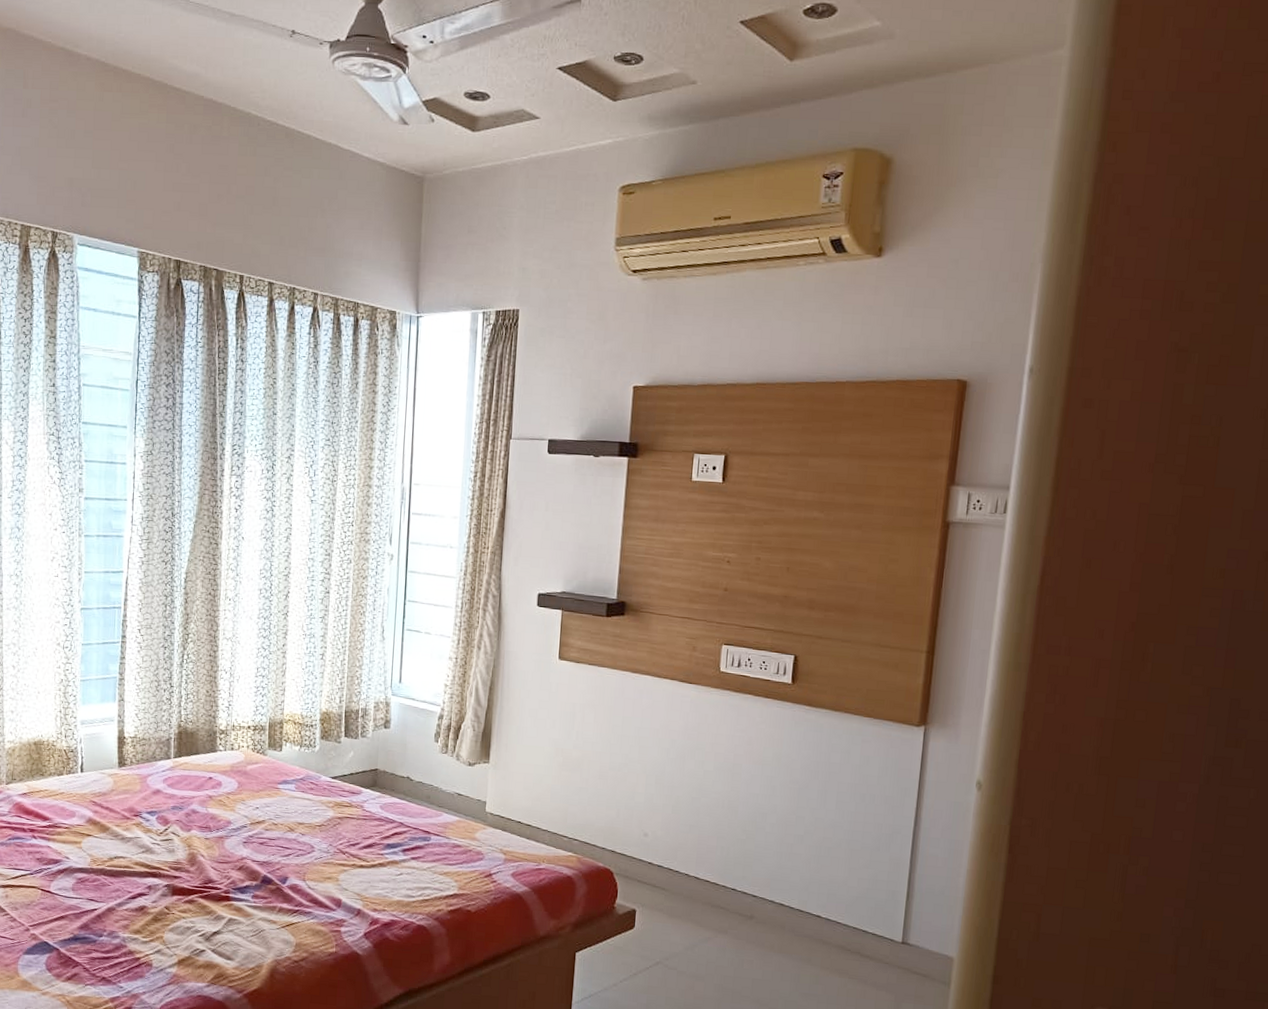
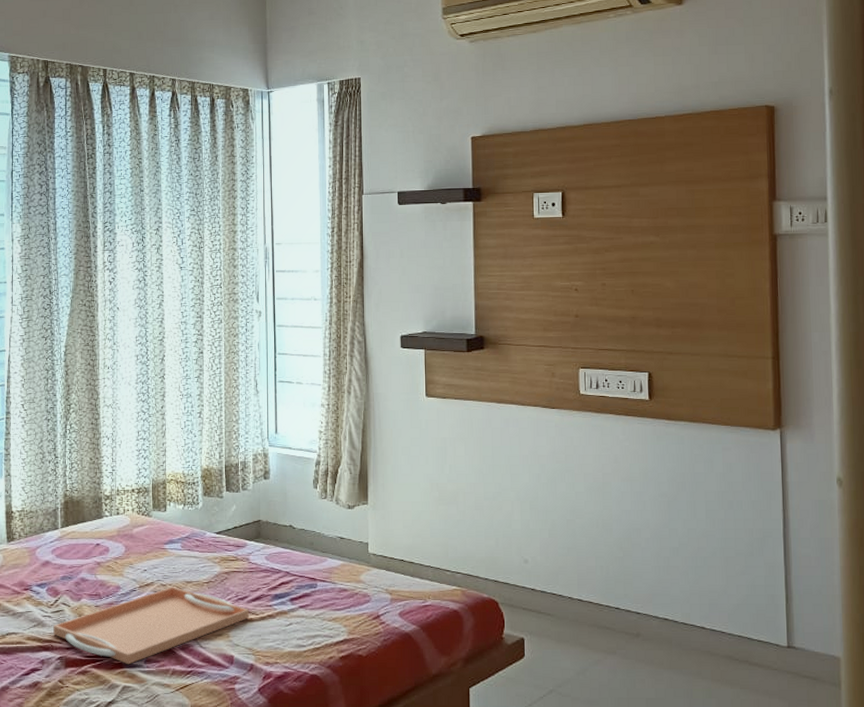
serving tray: none [161,826,360,899] -> present [53,587,249,665]

